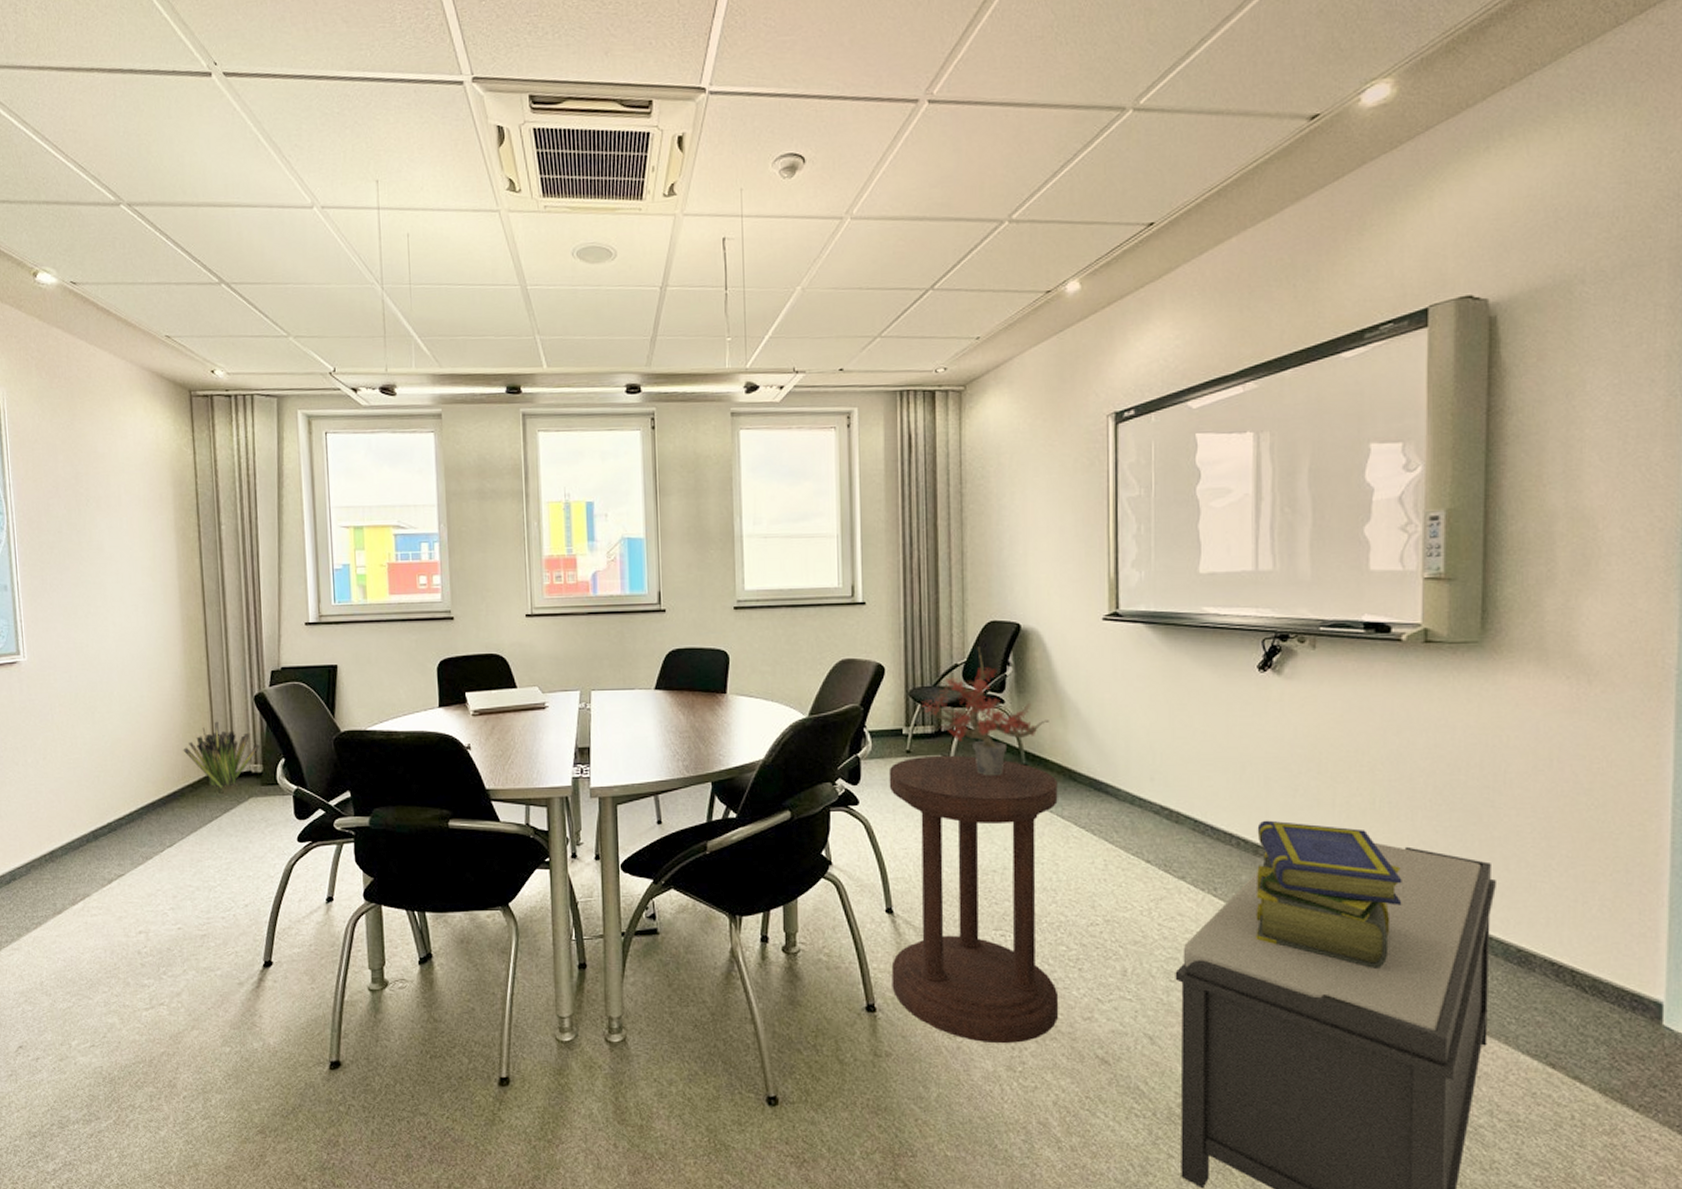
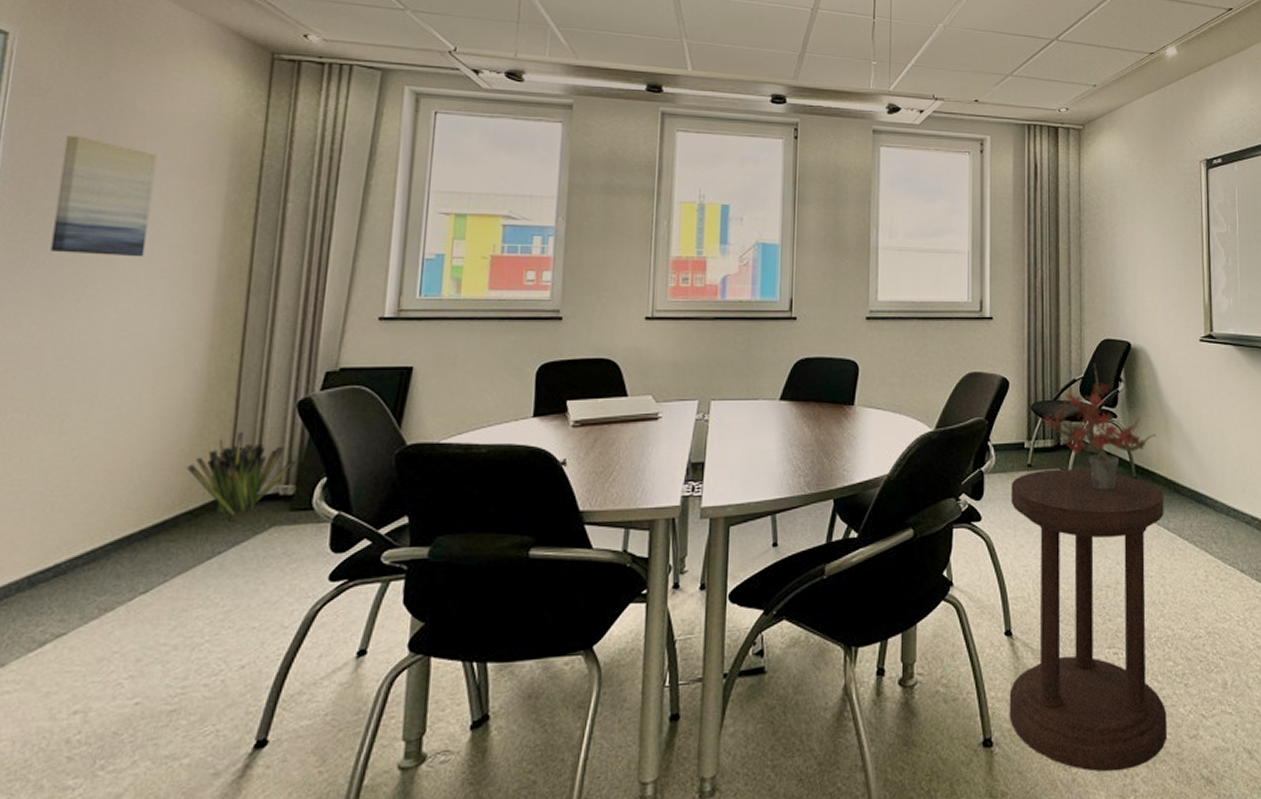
wall art: none [54,479,125,579] -> present [50,136,157,257]

